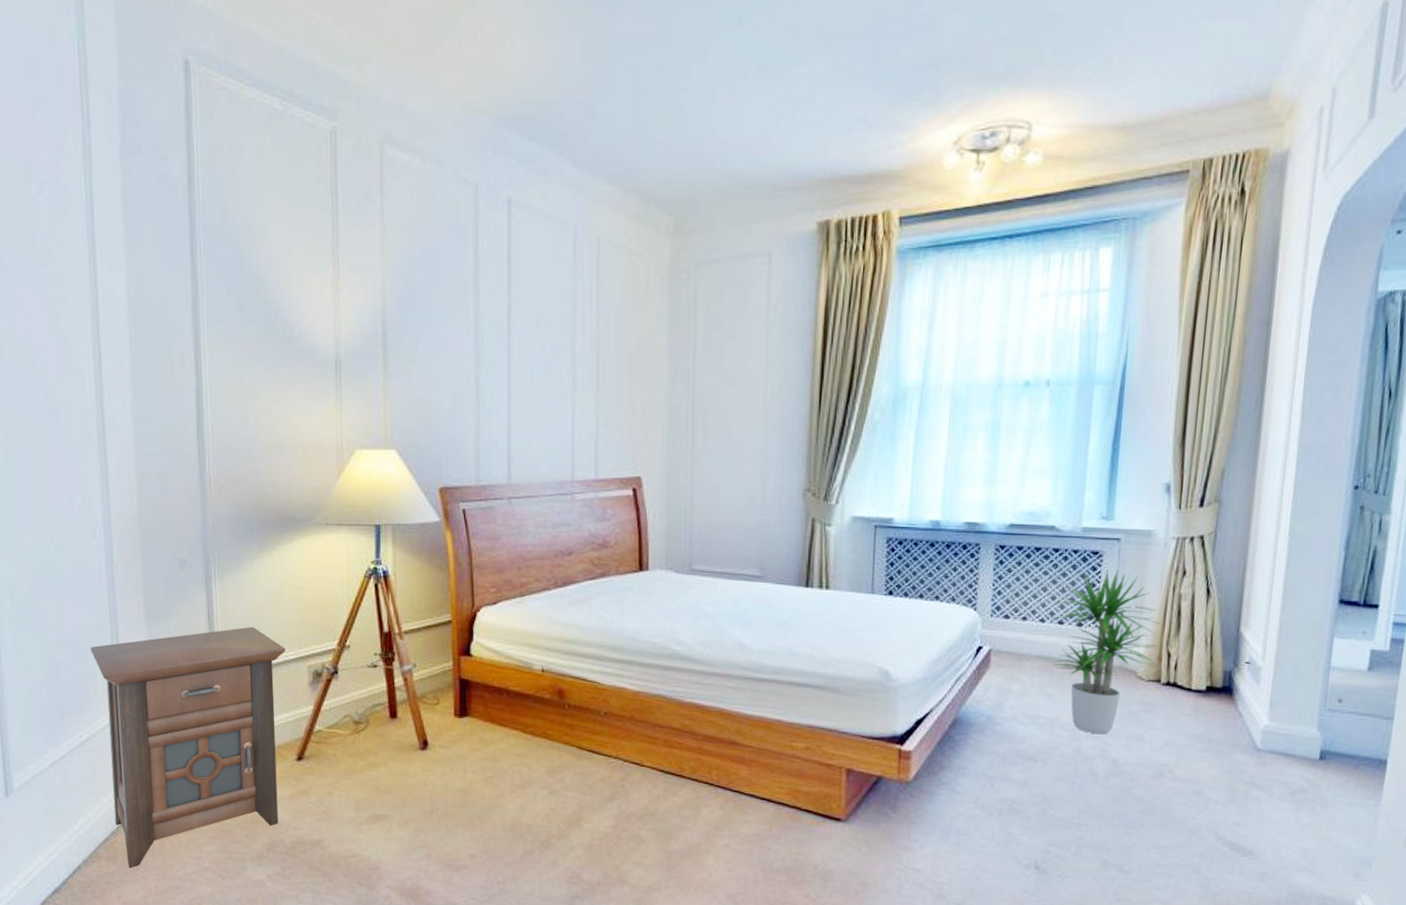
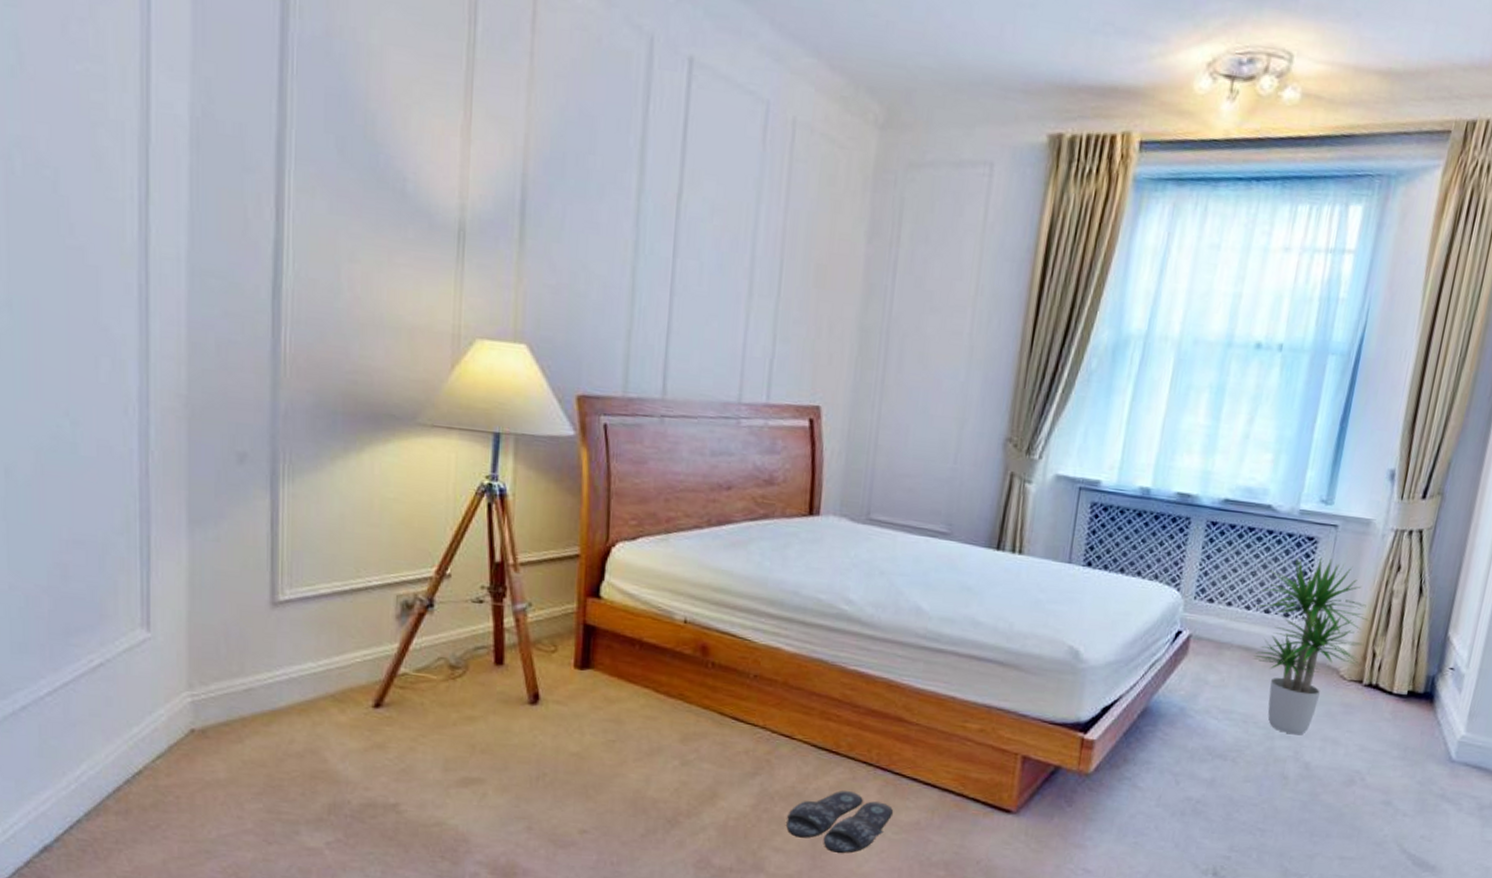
nightstand: present [90,626,286,868] -> none [111,541,369,825]
slippers: none [643,809,735,864] -> present [786,791,893,853]

